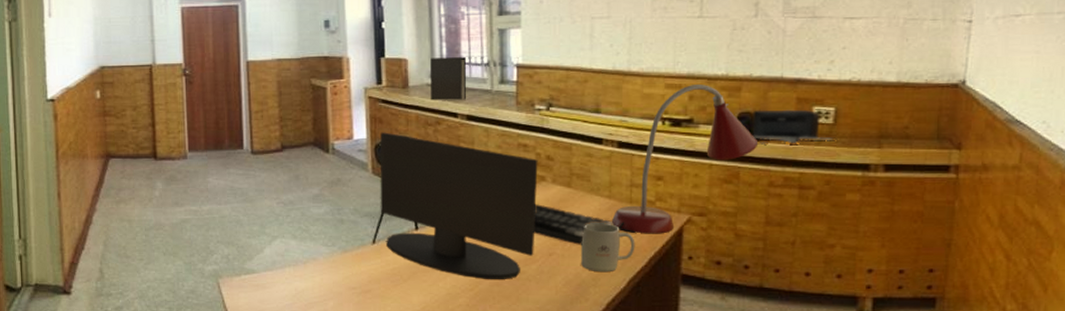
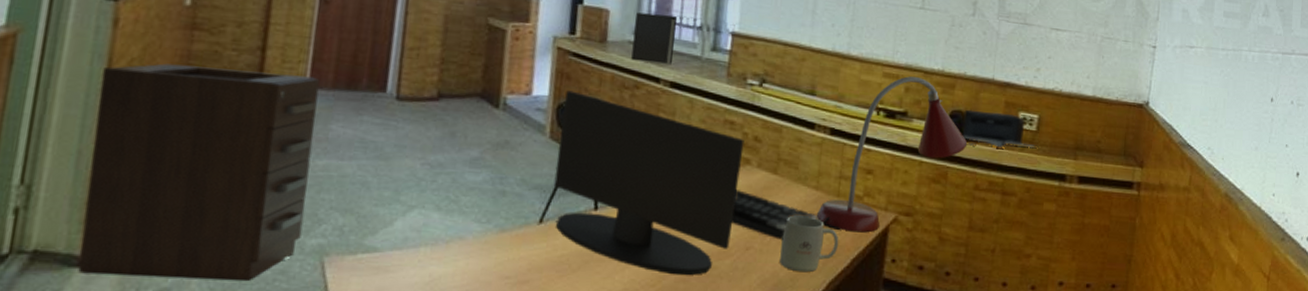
filing cabinet: none [54,143,201,300] -> present [78,63,320,280]

